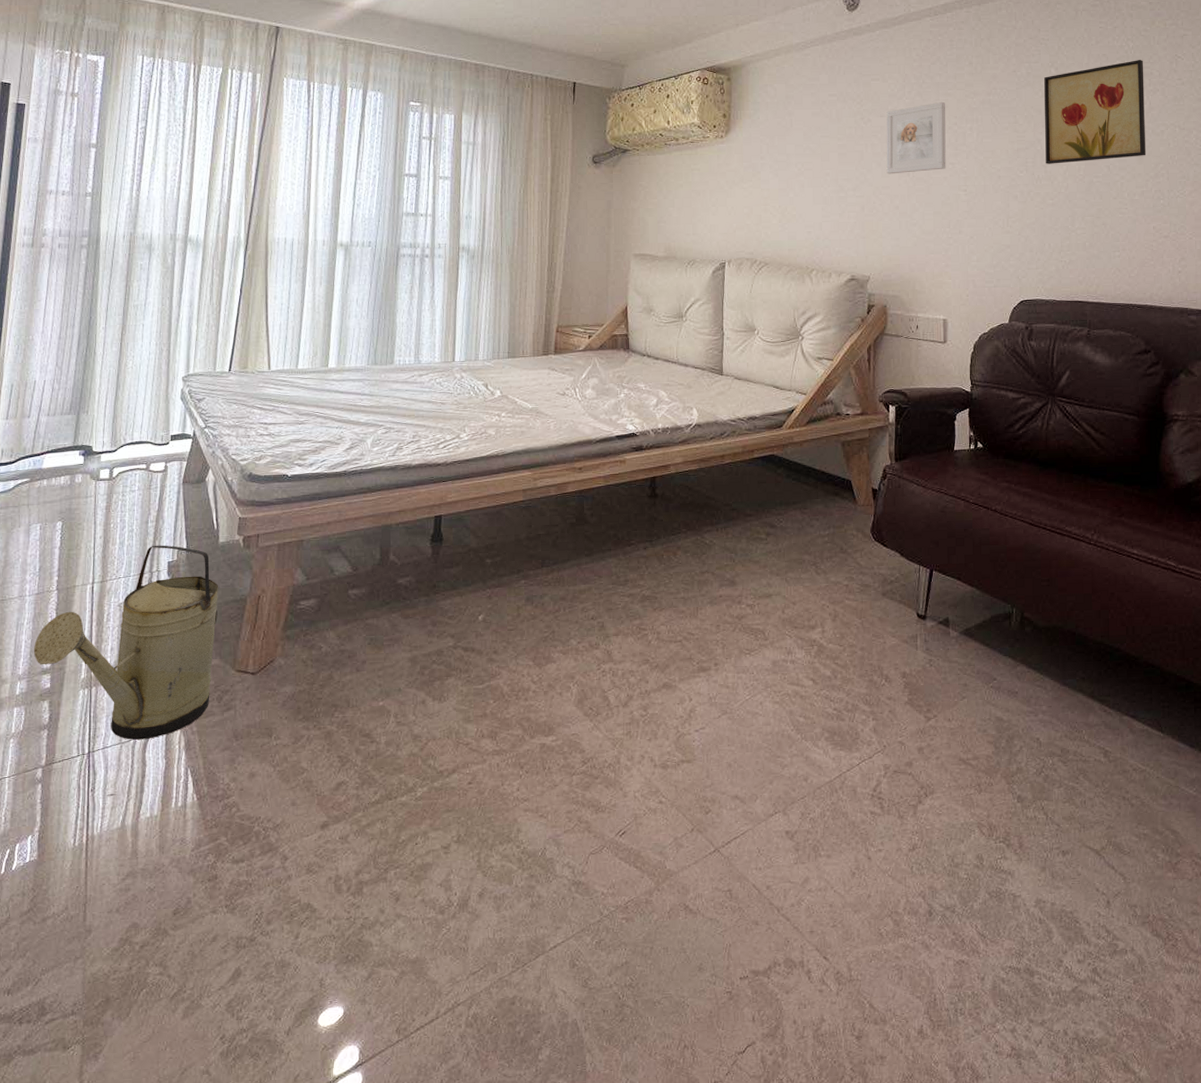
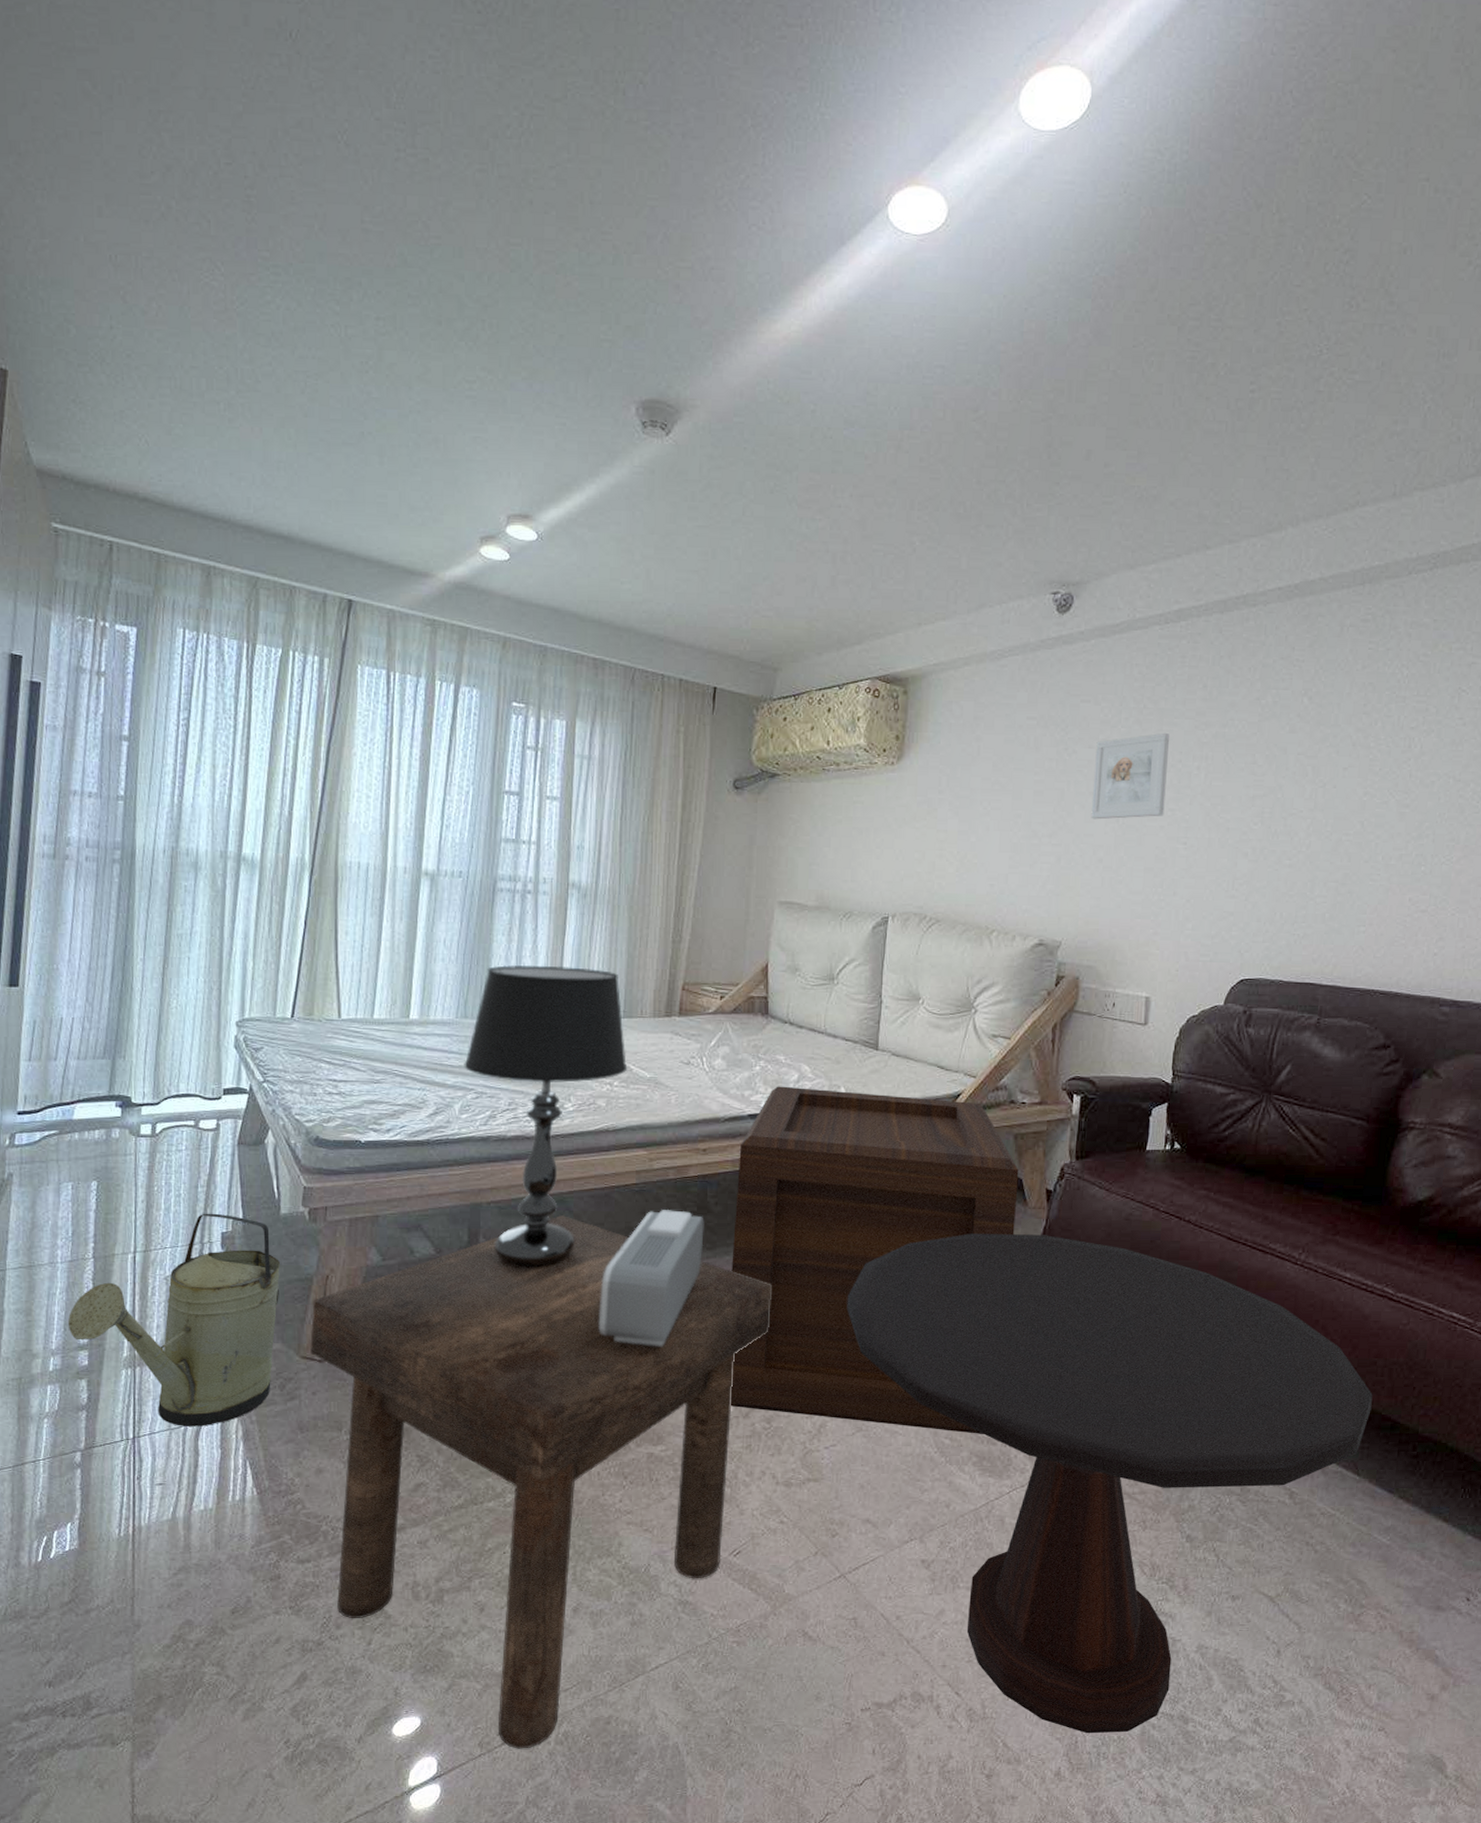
stool: none [244,531,643,1033] -> present [310,1214,772,1749]
table lamp: none [374,317,513,580] -> present [464,964,628,1268]
alarm clock: none [494,522,583,645] -> present [598,1210,704,1346]
wooden crate: none [607,410,848,712] -> present [730,1086,1019,1434]
side table: none [708,529,1167,991] -> present [847,1233,1373,1734]
wall art: present [1044,59,1147,164] -> none [1286,691,1419,817]

